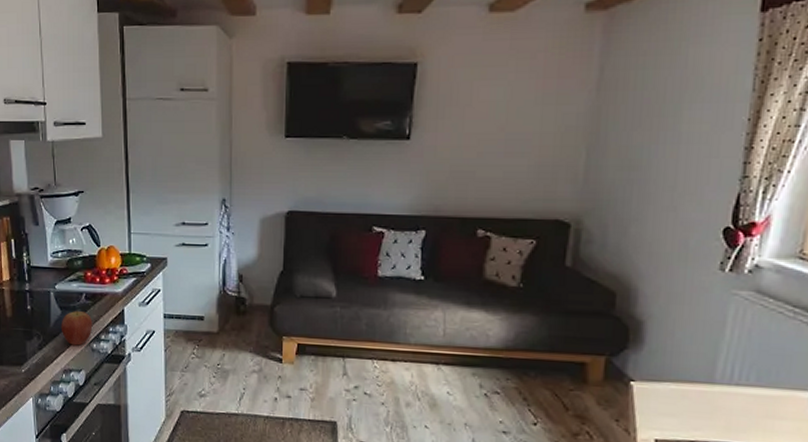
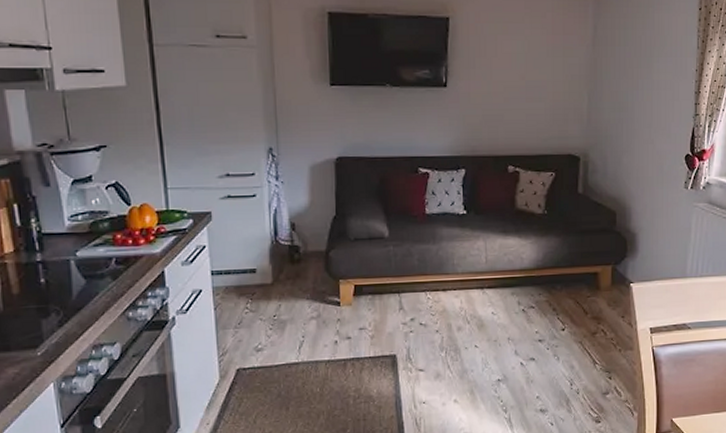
fruit: present [61,310,93,346] -> none [86,277,127,317]

